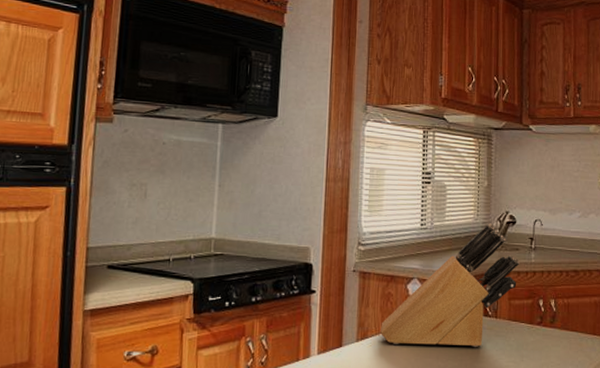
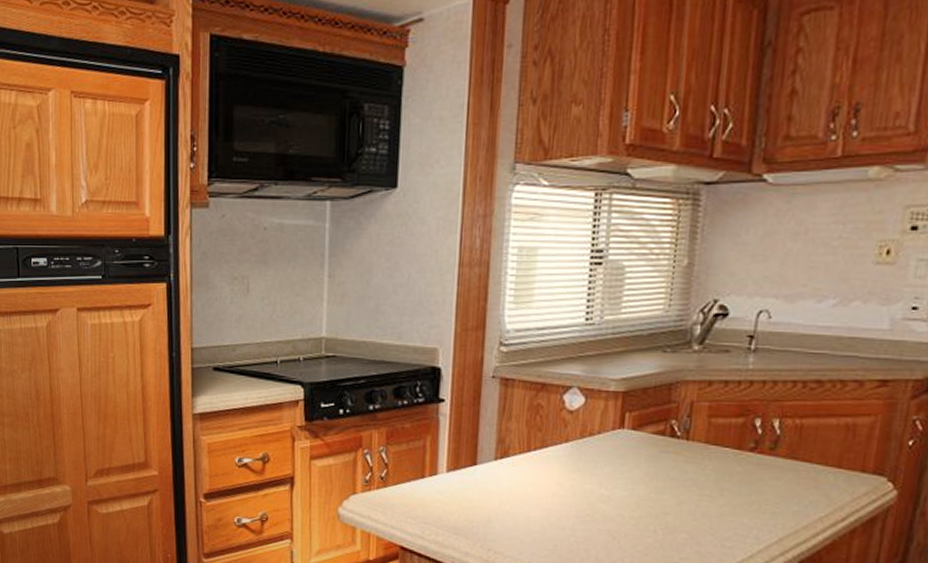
knife block: present [380,223,520,347] -> none [526,316,729,475]

